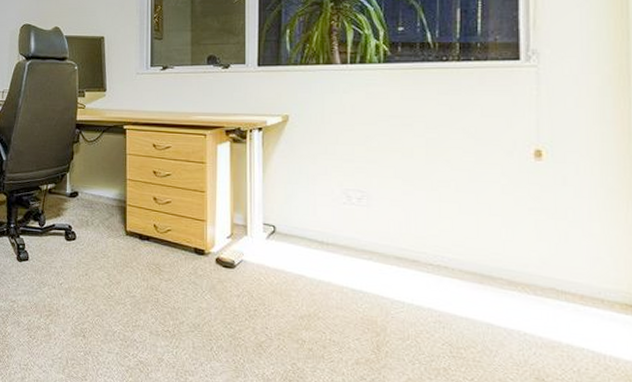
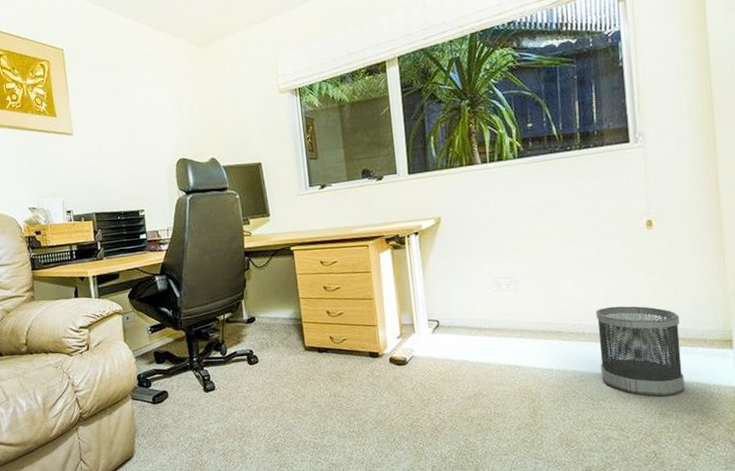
wastebasket: none [462,241,571,360] -> present [595,306,685,397]

